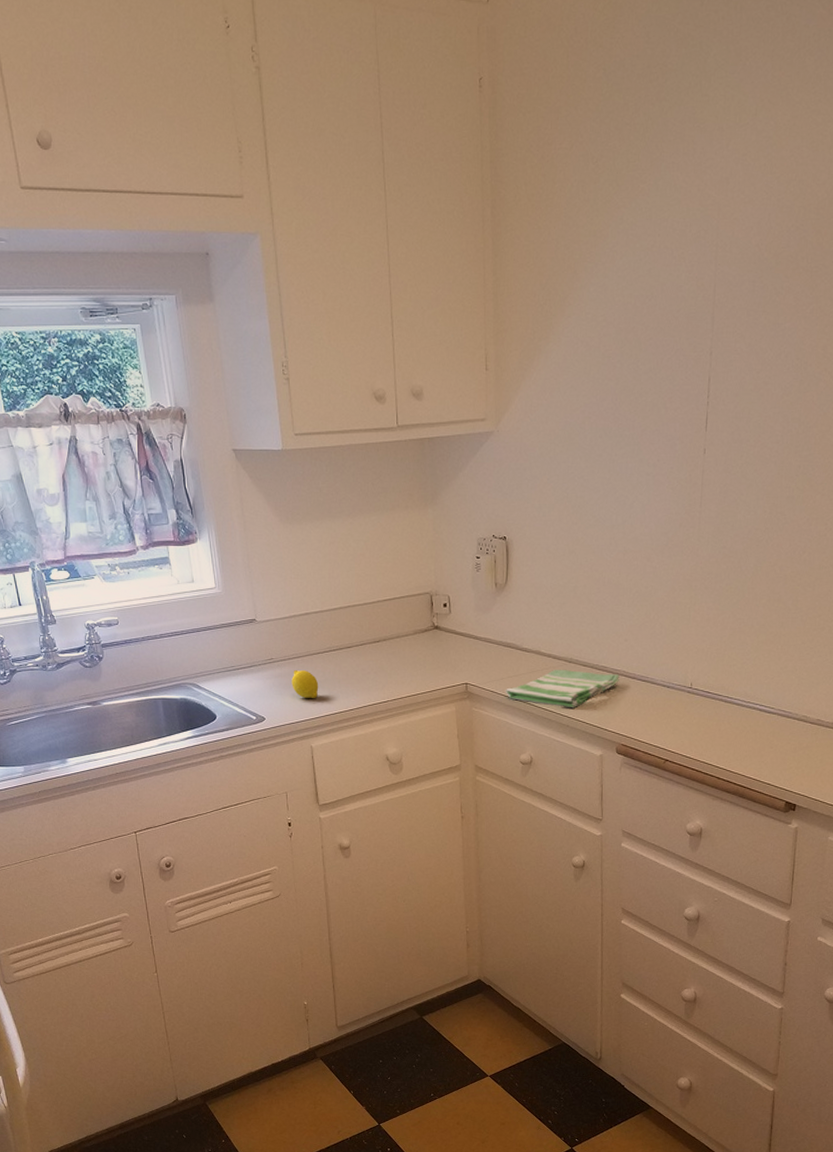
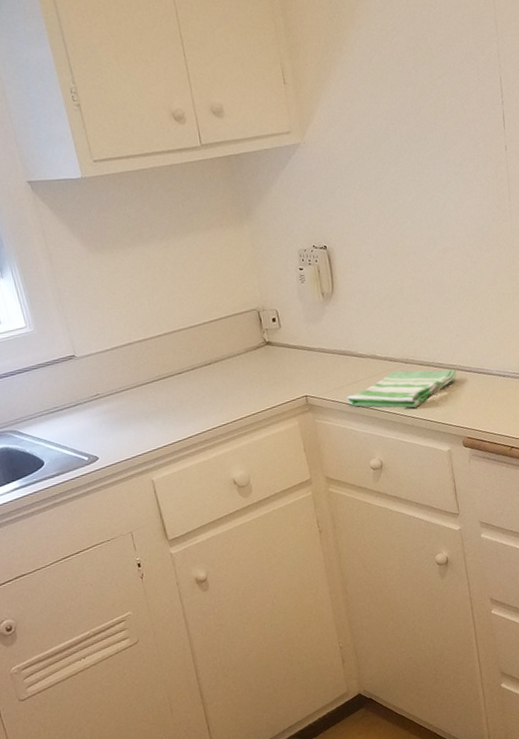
fruit: present [292,669,319,698] -> none [122,402,153,431]

